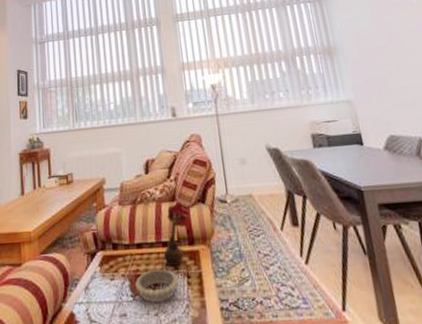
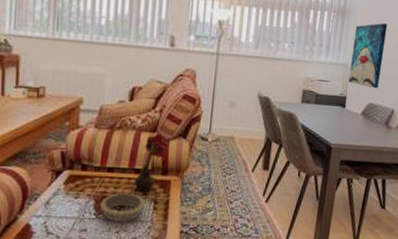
wall art: none [347,53,394,120] -> present [348,23,388,89]

